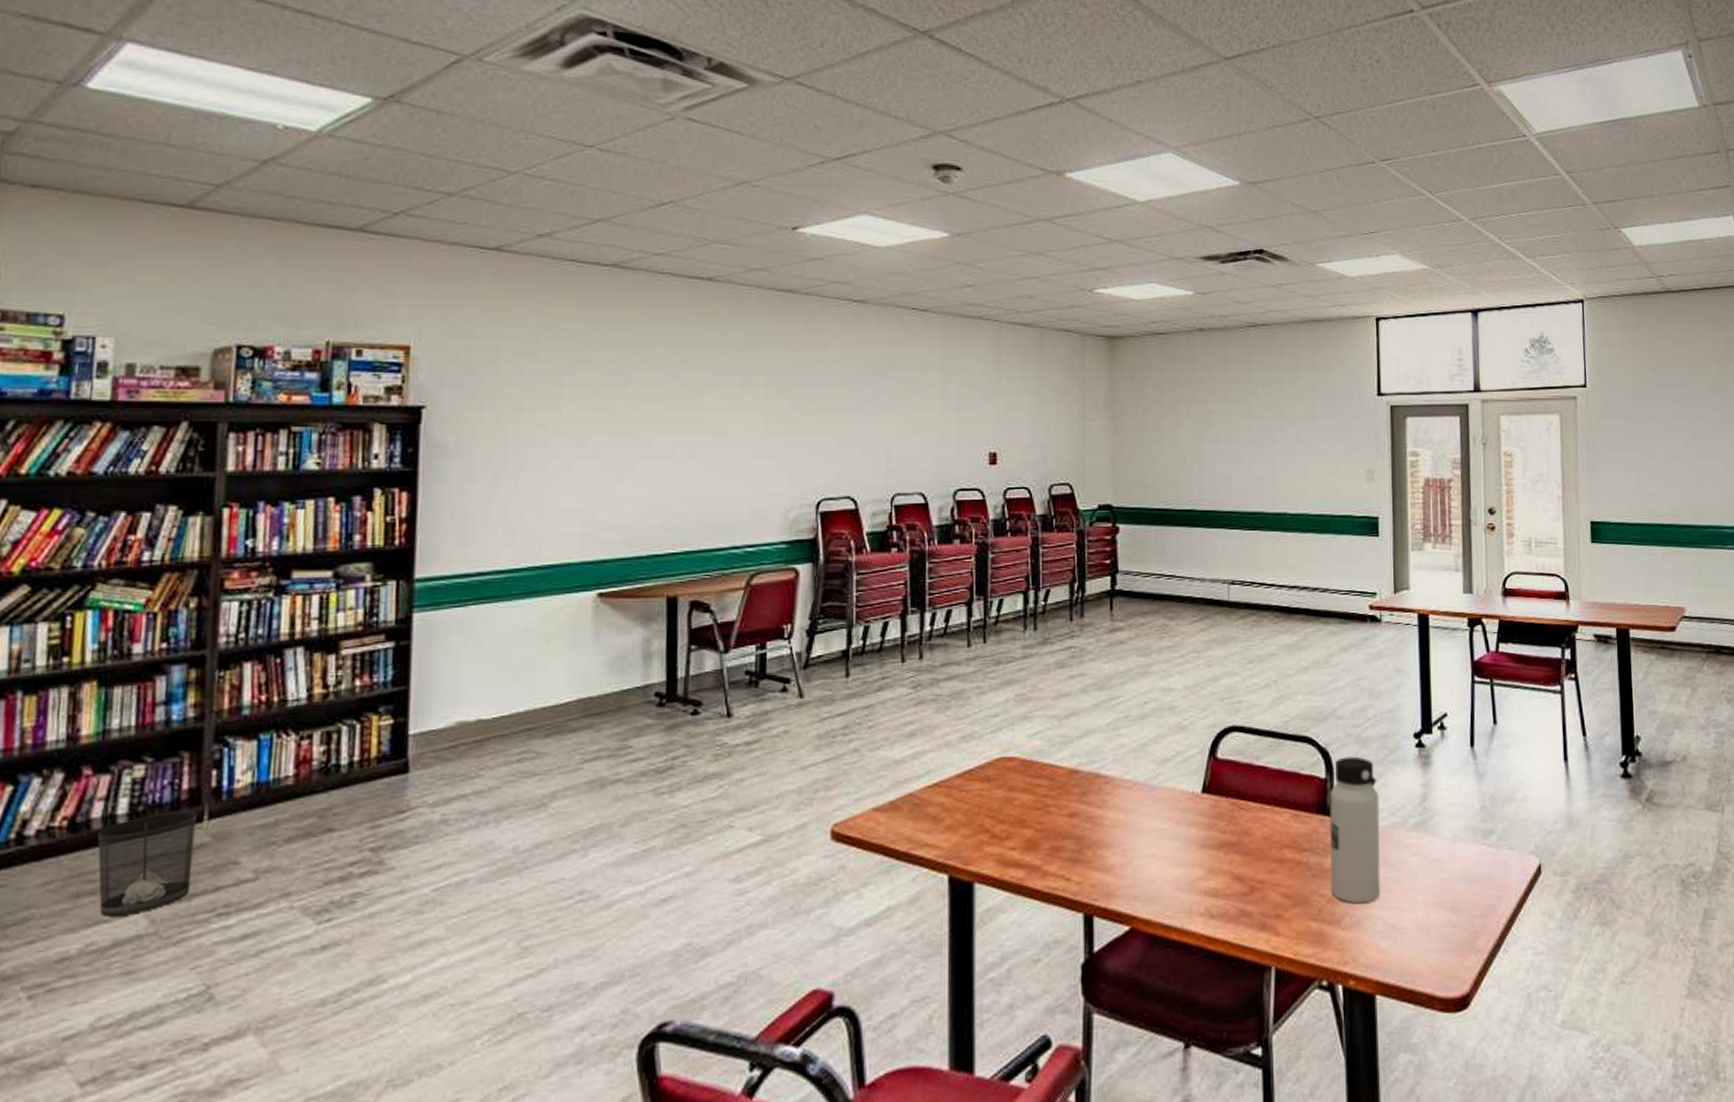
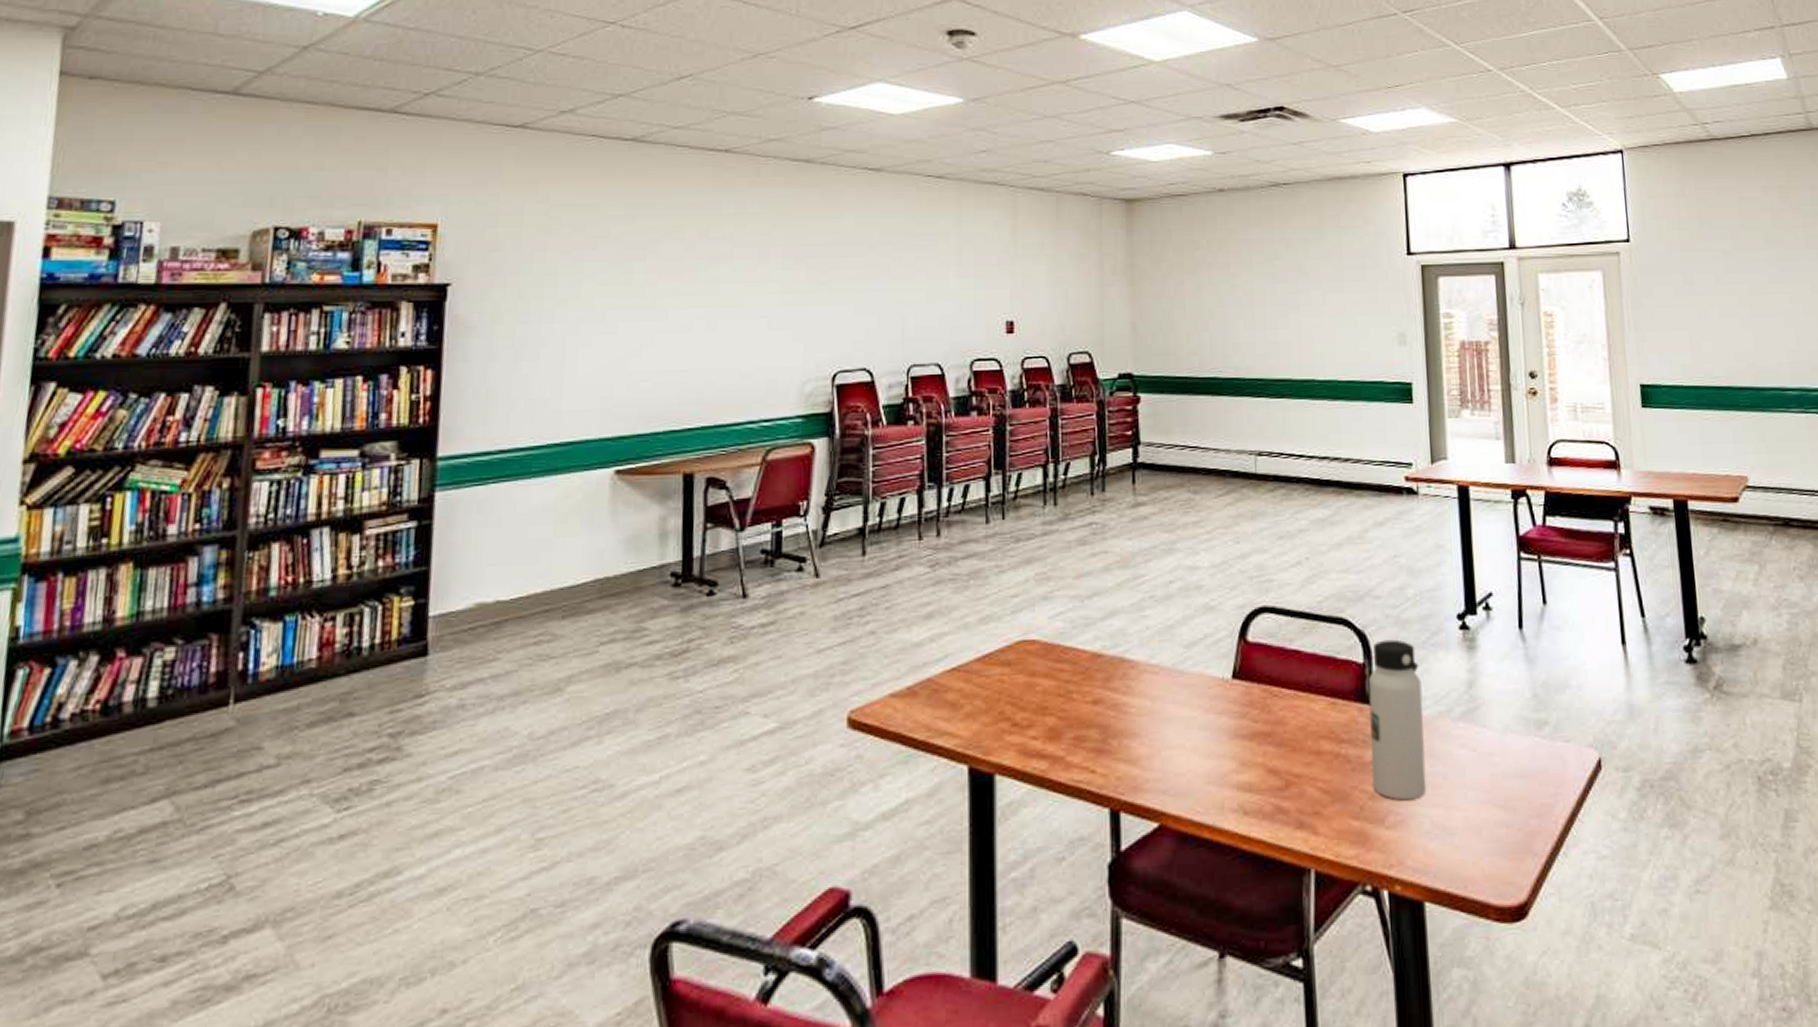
waste bin: present [96,810,197,916] -> none [127,694,223,802]

